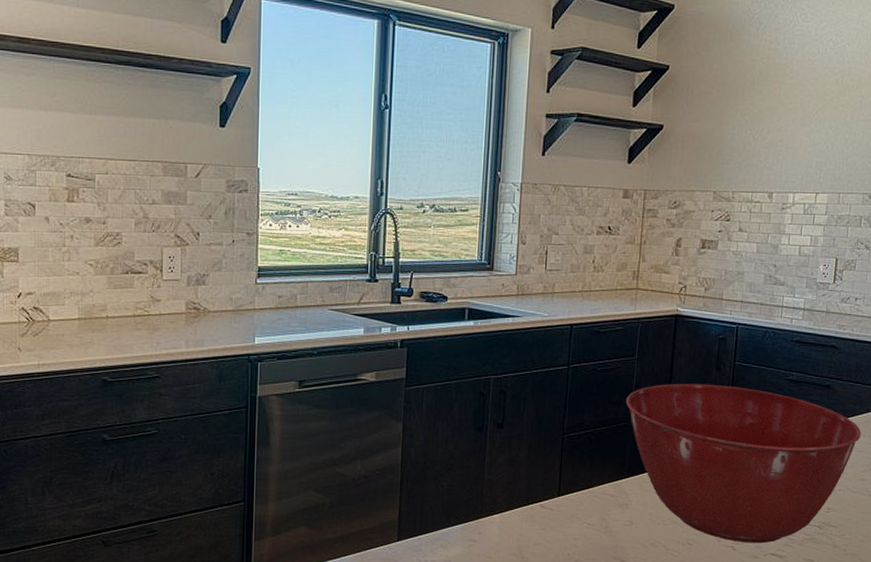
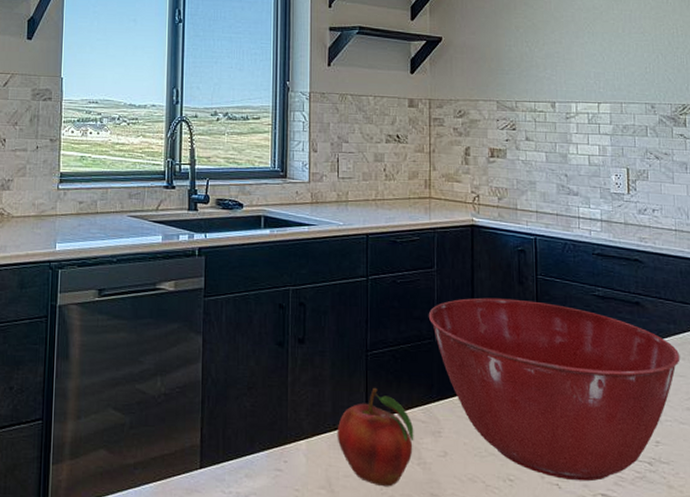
fruit: none [529,466,604,553] -> present [337,387,414,487]

